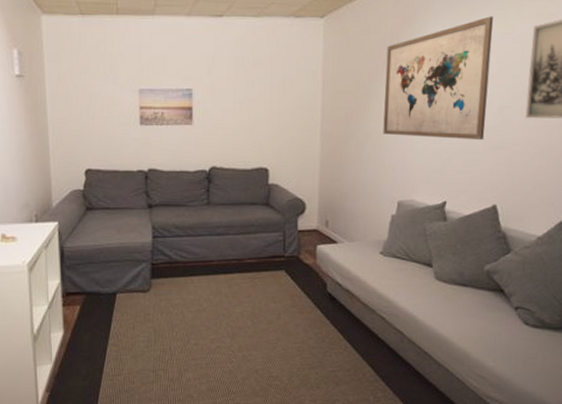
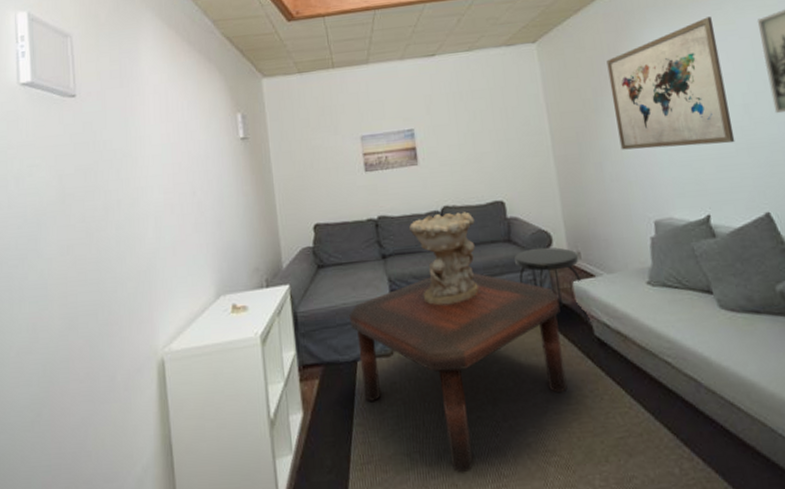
coffee table: none [113,228,302,388] -> present [349,273,568,473]
decorative bowl: none [177,173,239,254] -> present [409,211,479,306]
side table: none [269,213,326,280] -> present [514,247,589,322]

